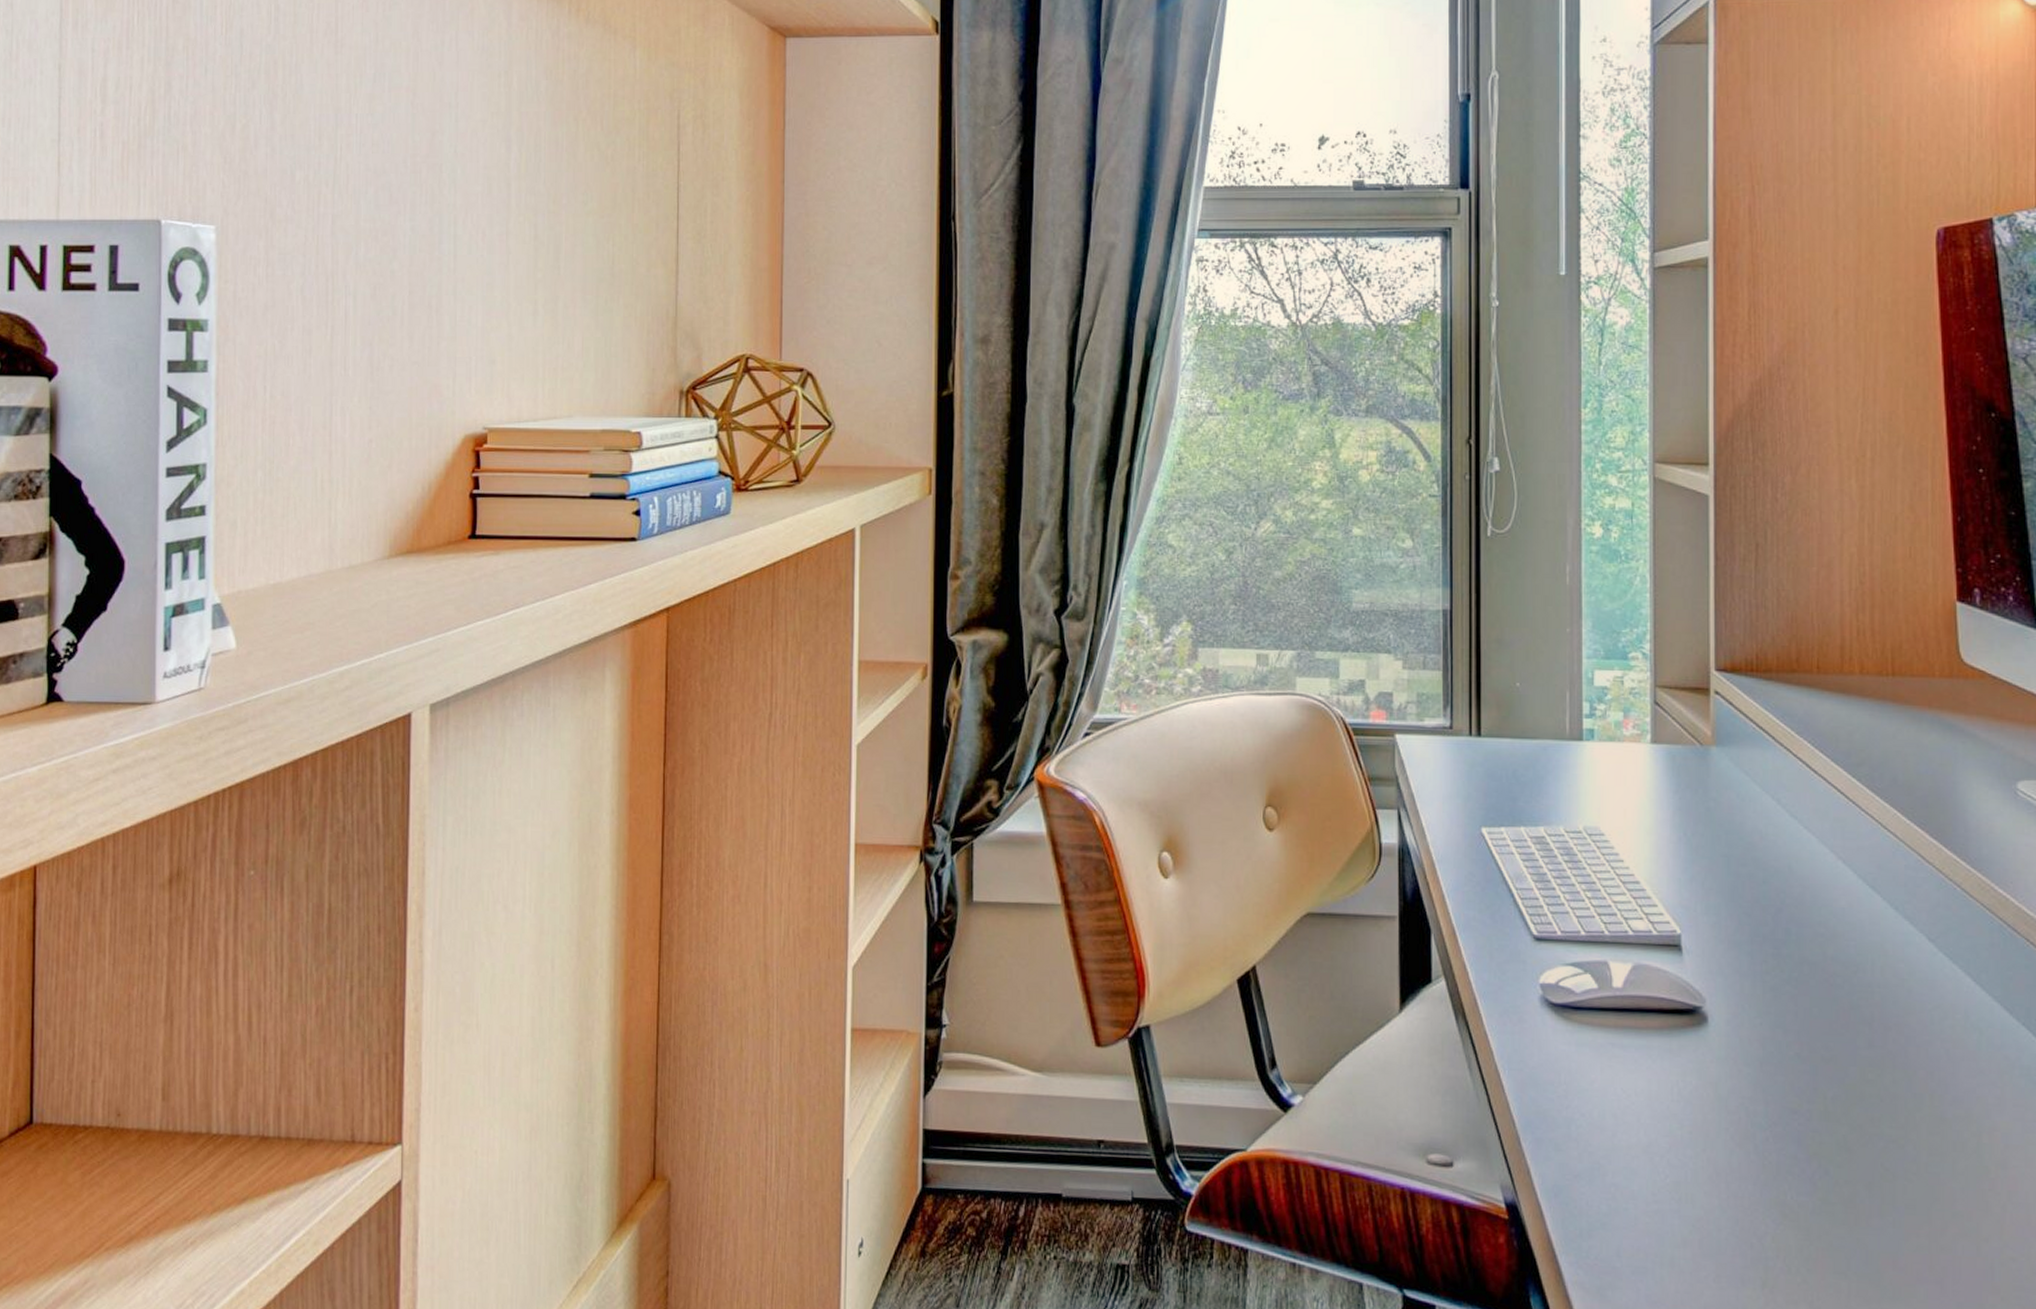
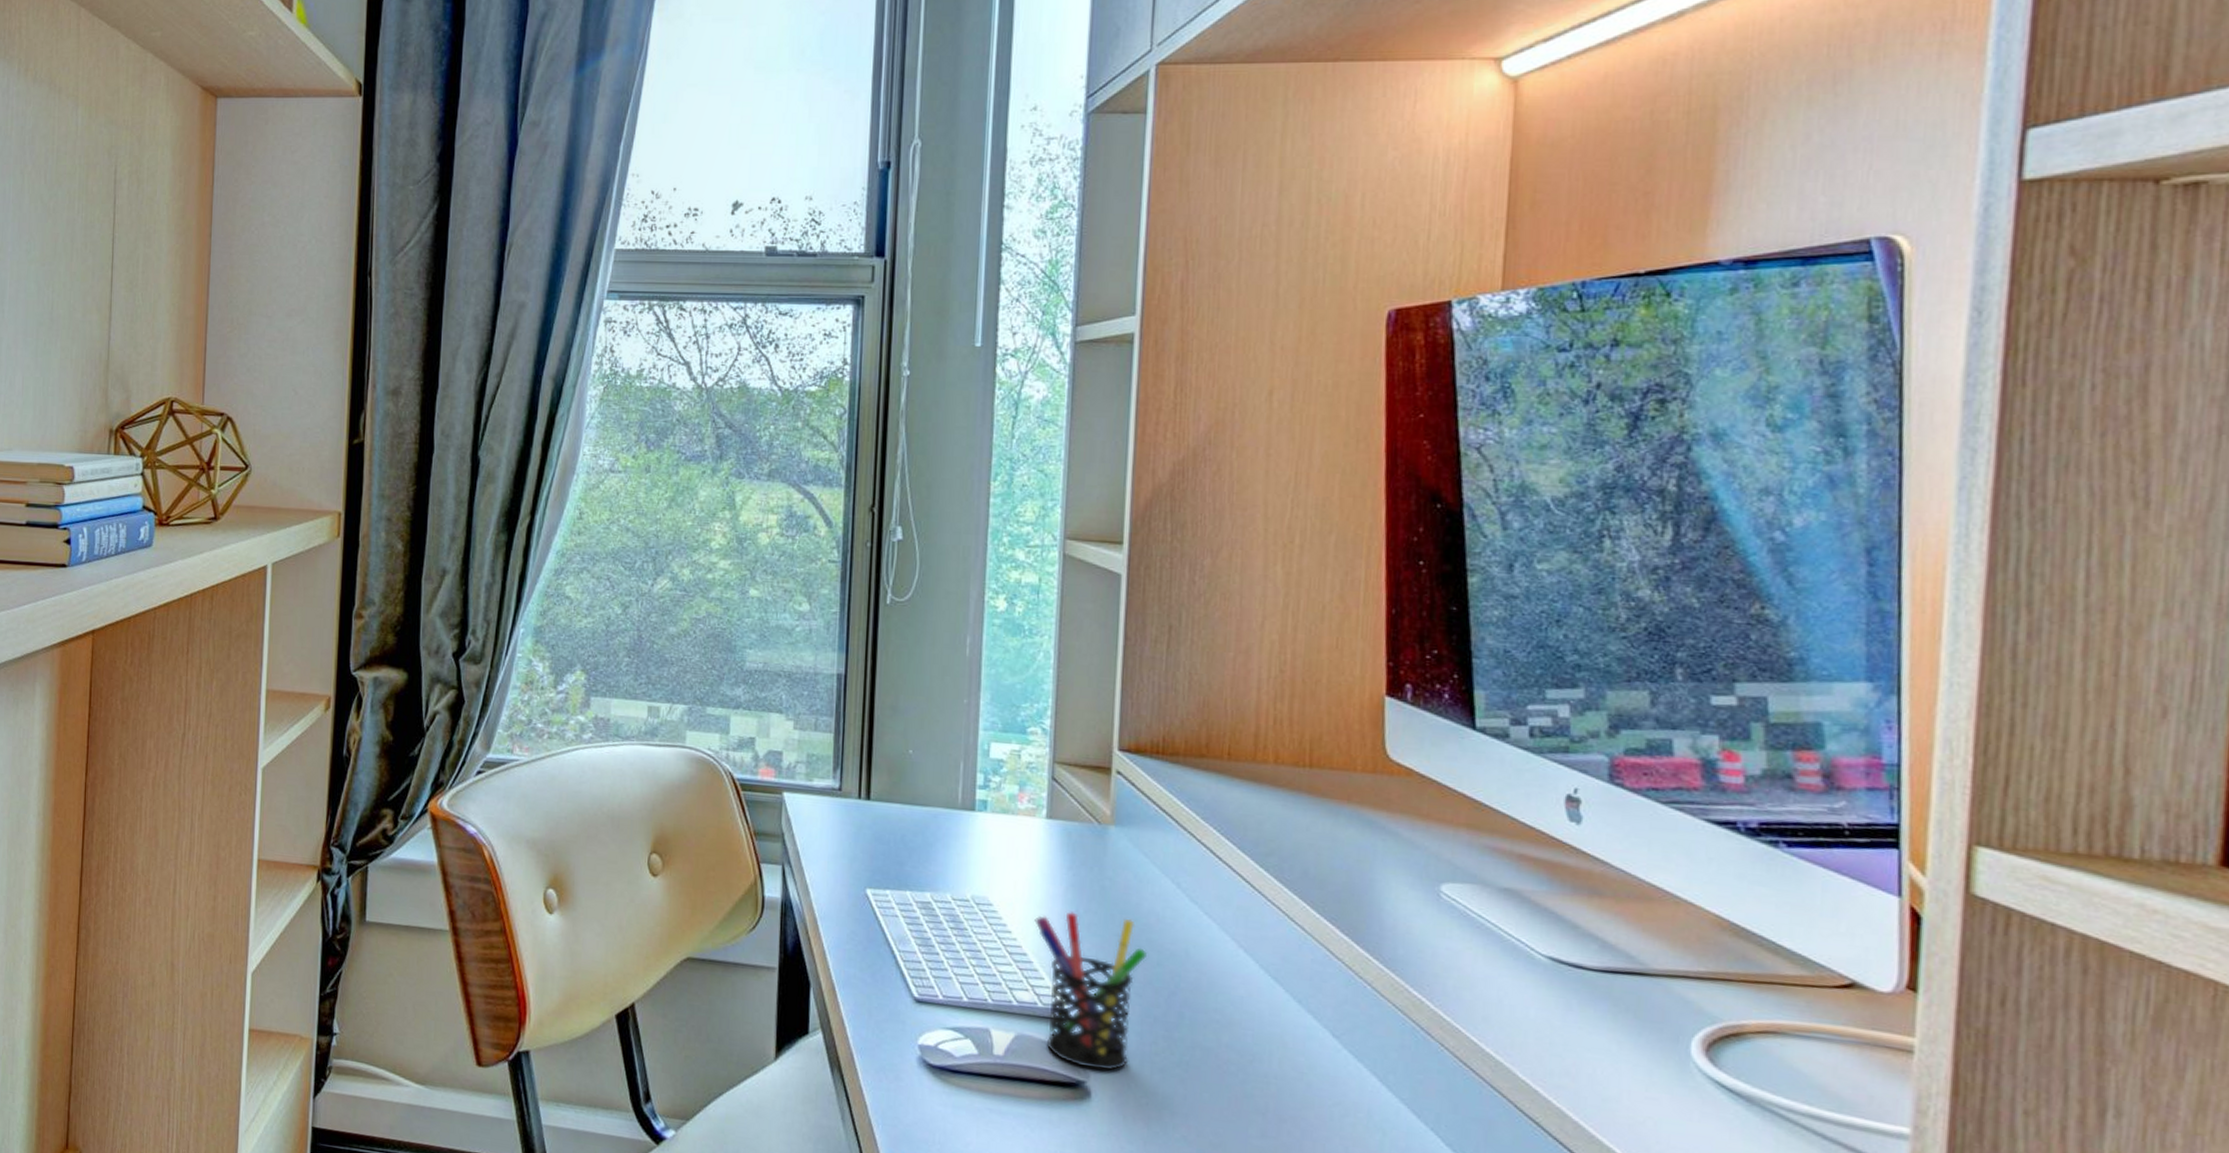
pen holder: none [1645,836,1754,995] -> present [1034,912,1148,1071]

